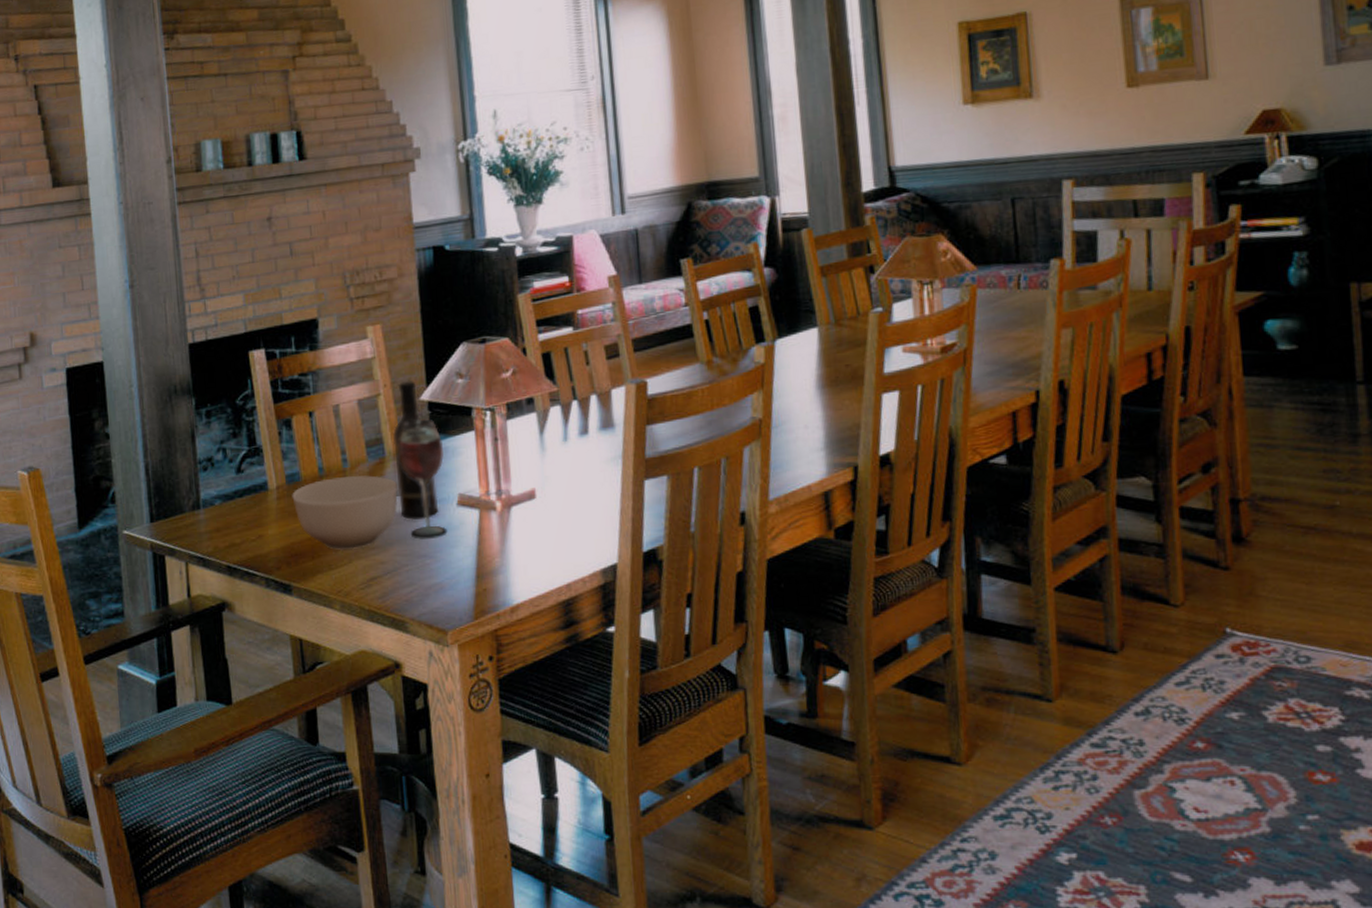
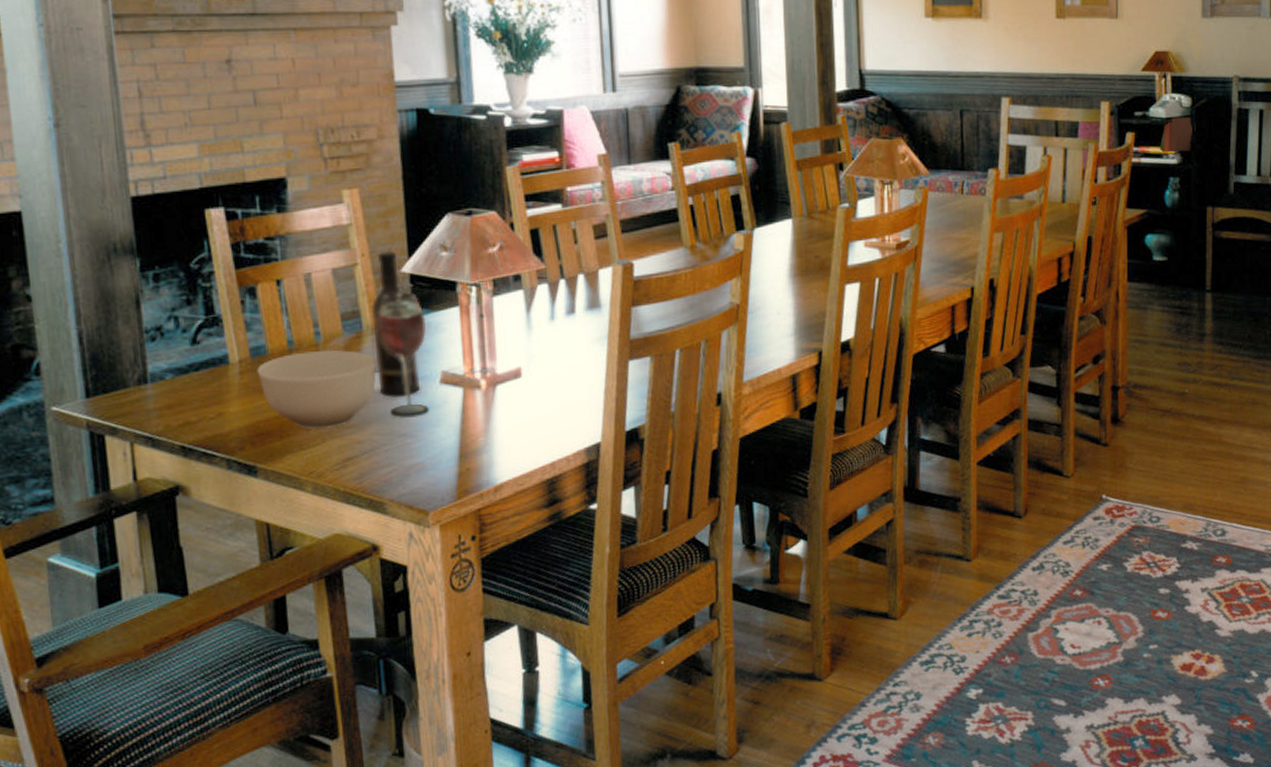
books: none [1276,180,1328,225] -> present [1159,117,1196,153]

